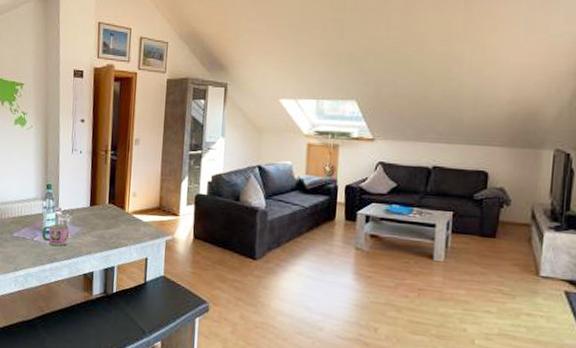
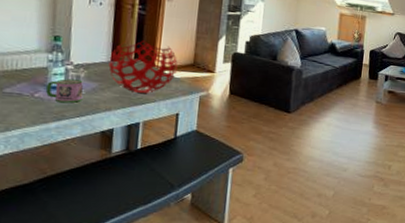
decorative sphere: none [88,184,145,237] -> present [108,39,178,93]

